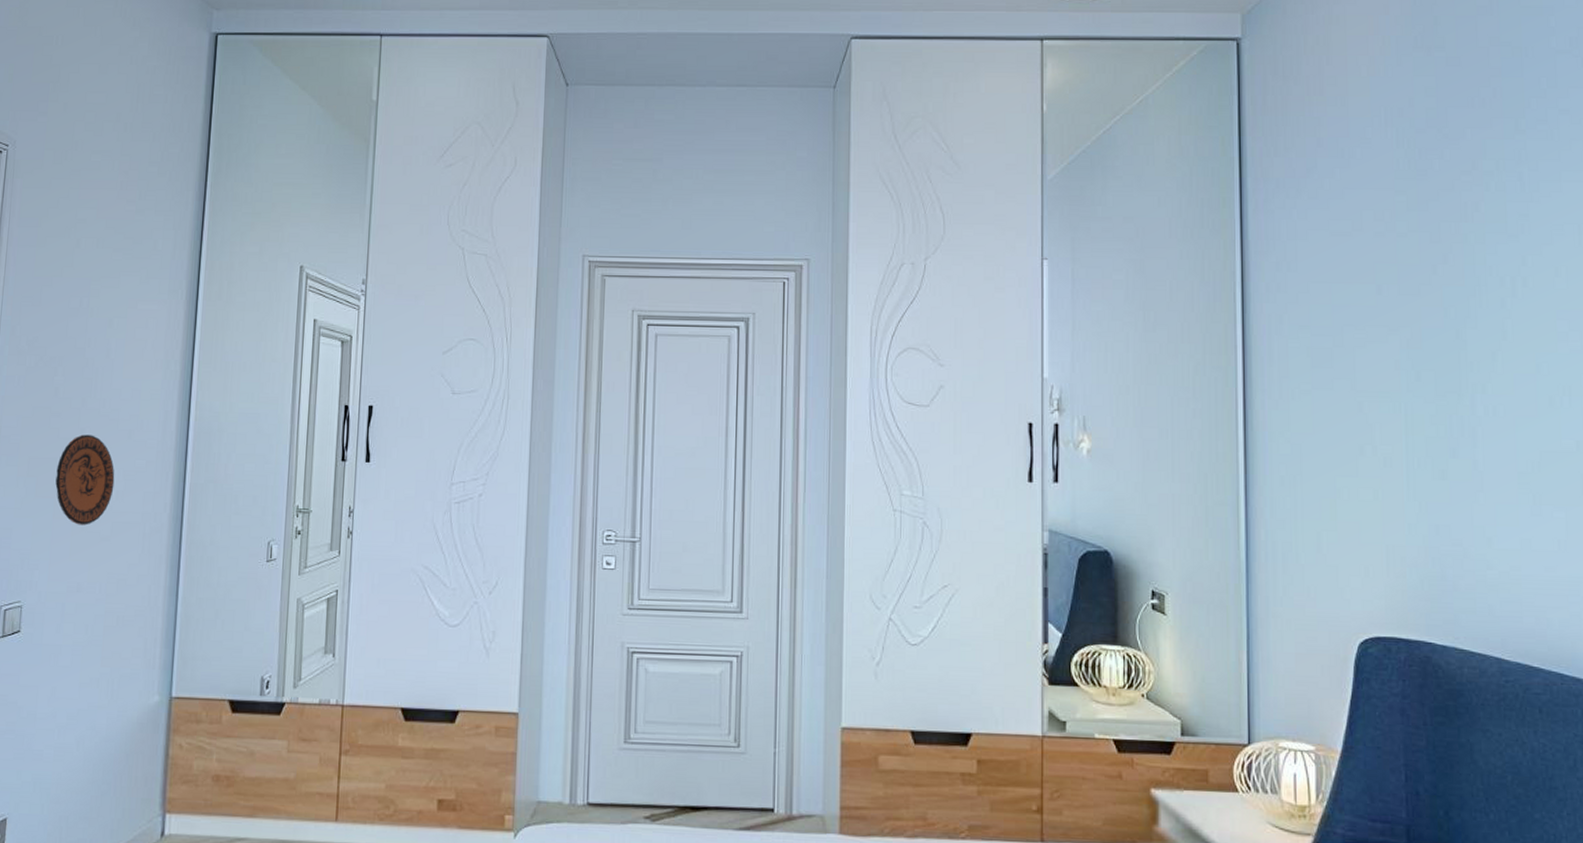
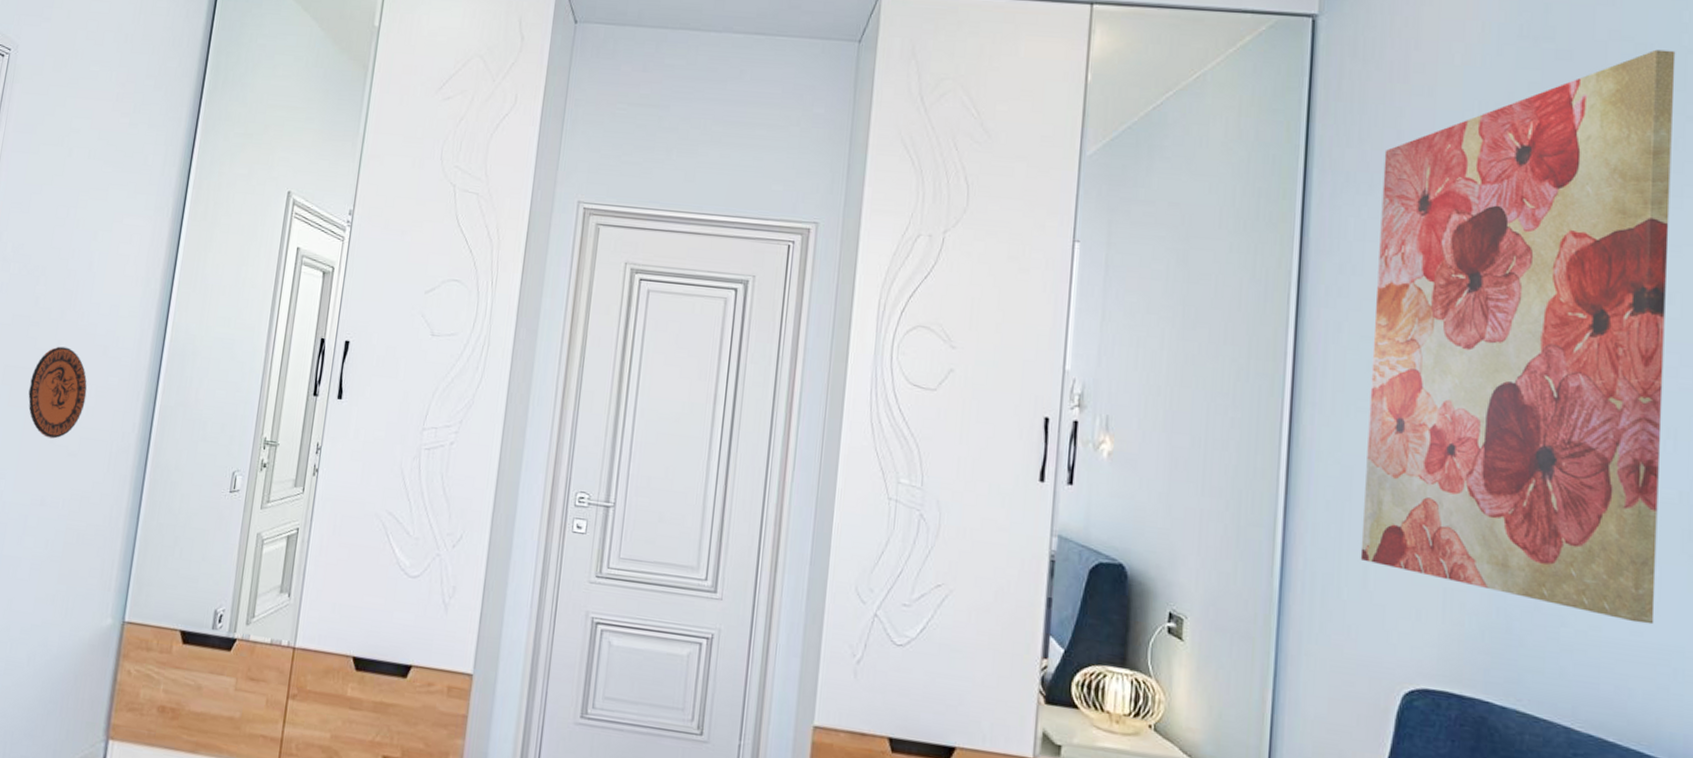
wall art: none [1307,52,1564,560] -> present [1360,49,1676,625]

